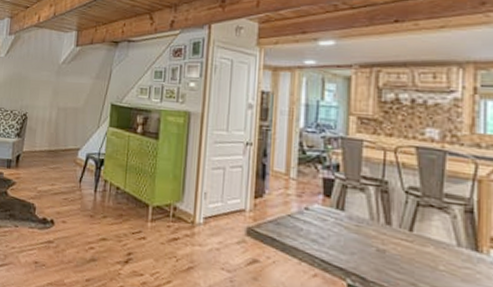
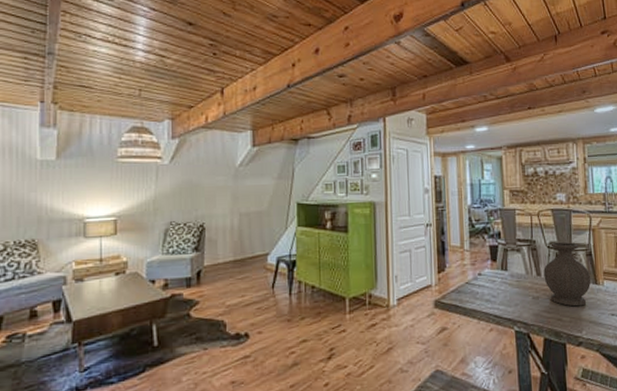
vase: none [396,187,470,276] -> present [543,242,591,307]

